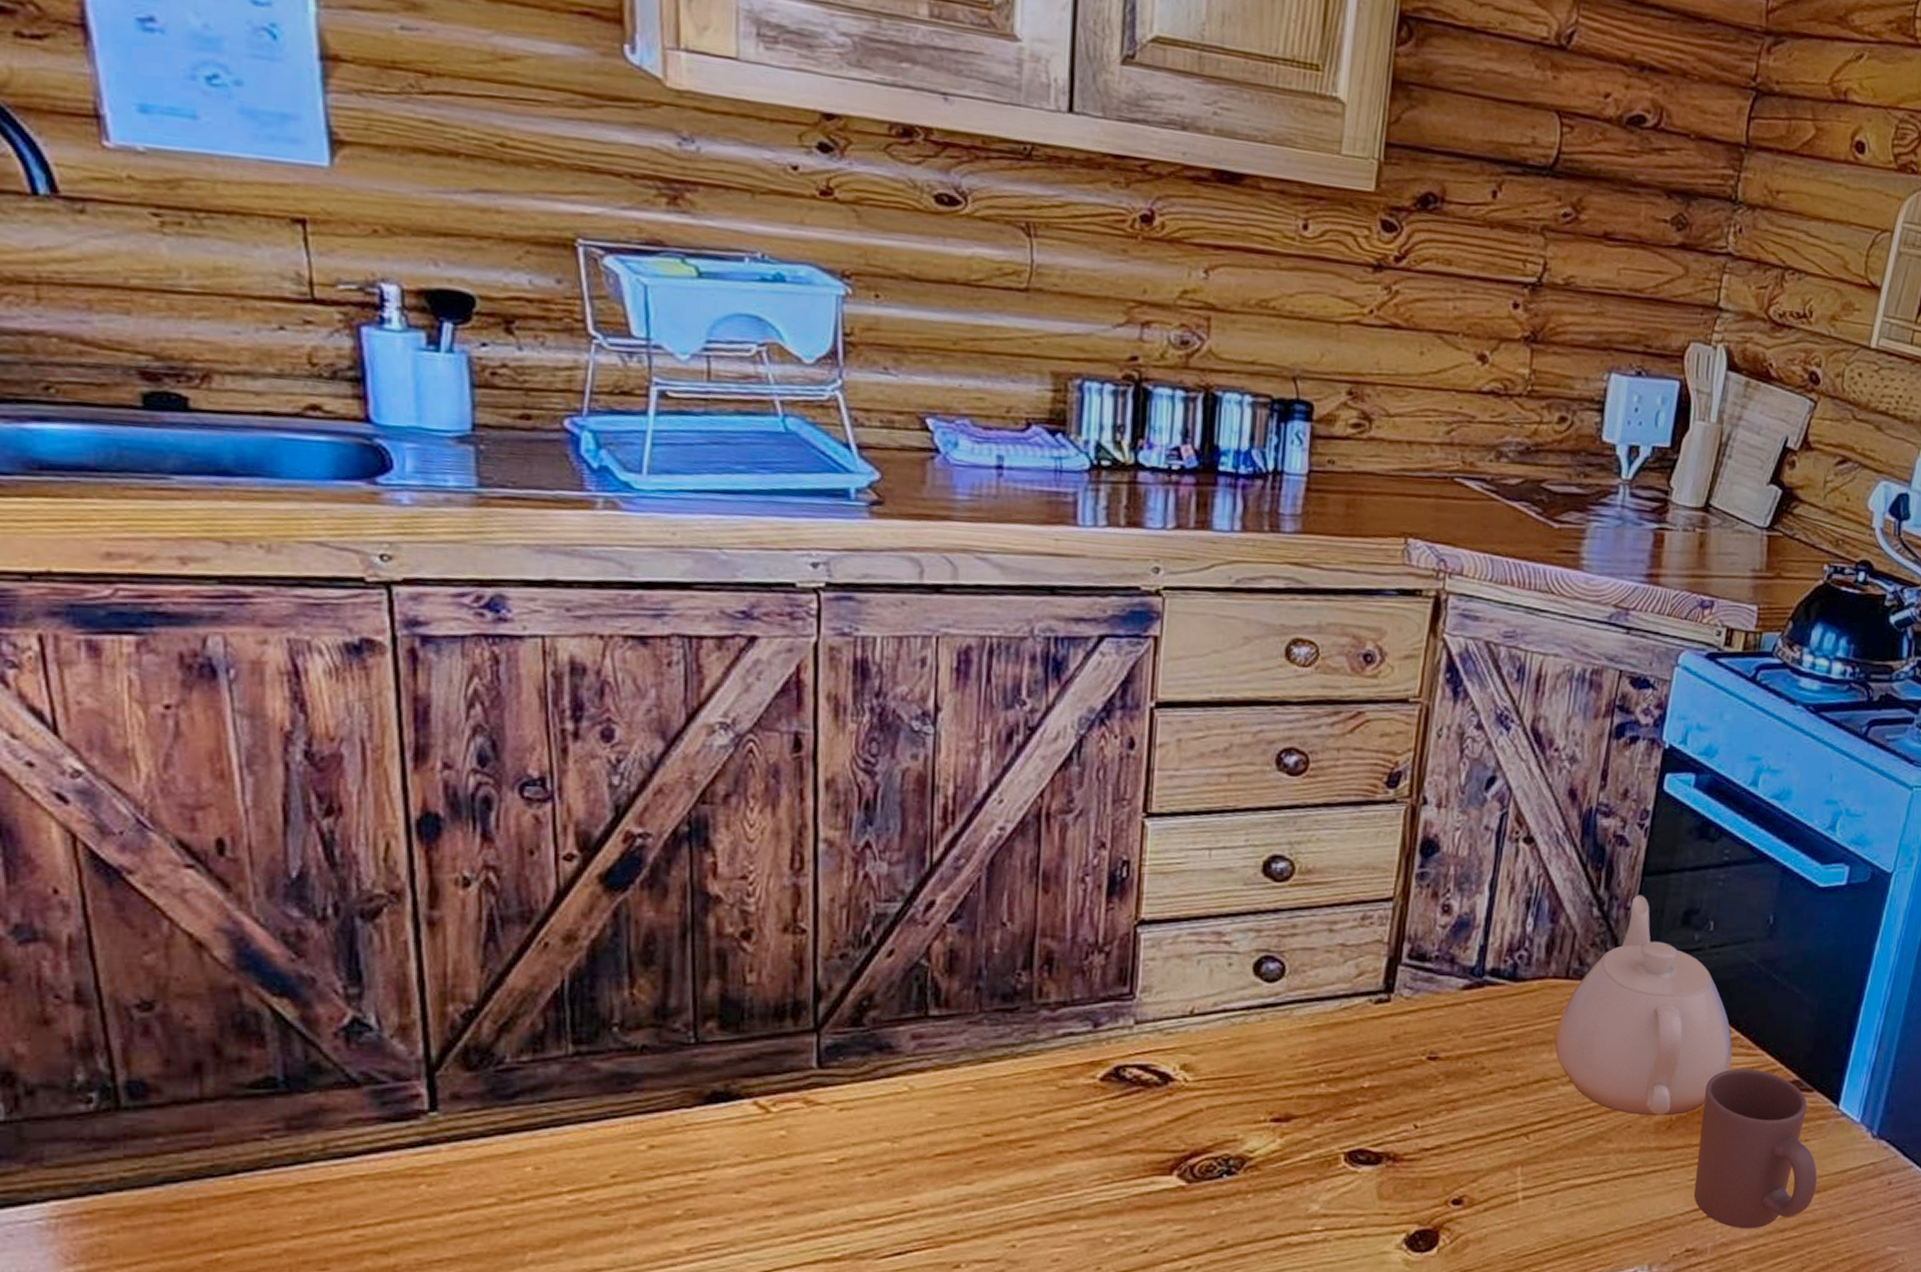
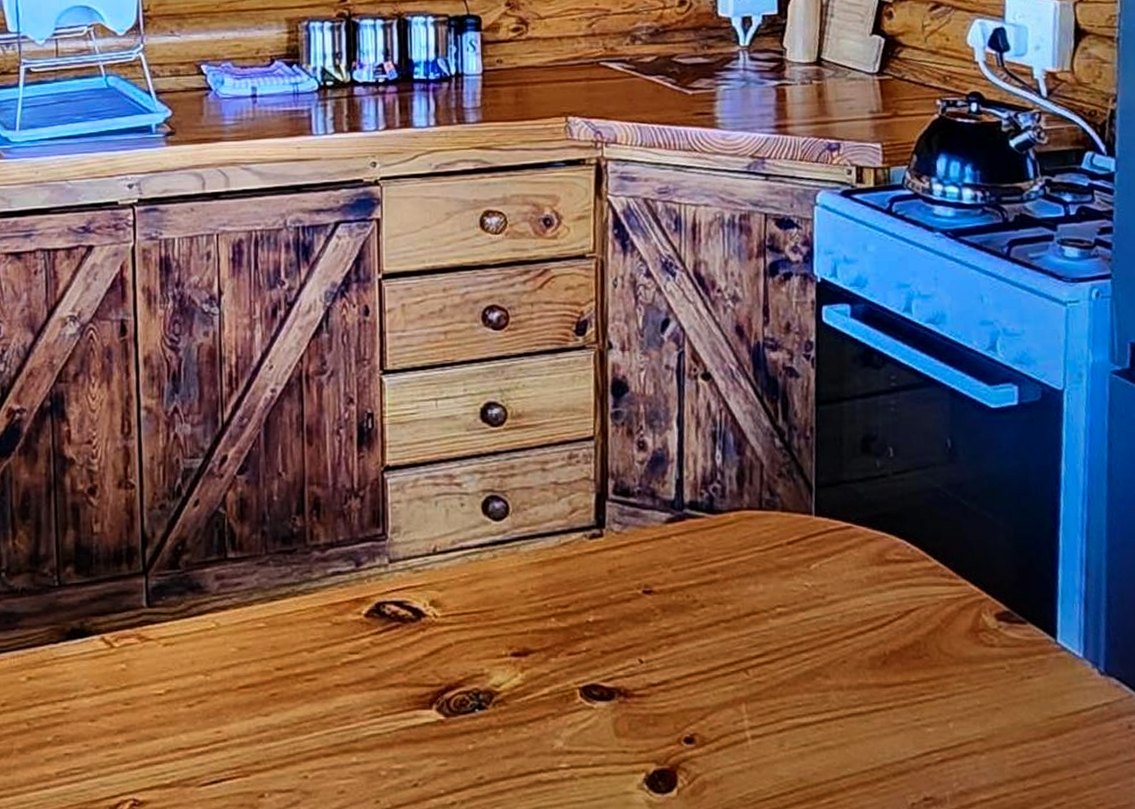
teapot: present [1554,894,1733,1116] -> none [758,424,937,650]
mug: present [1693,1068,1818,1229] -> none [913,599,1051,777]

